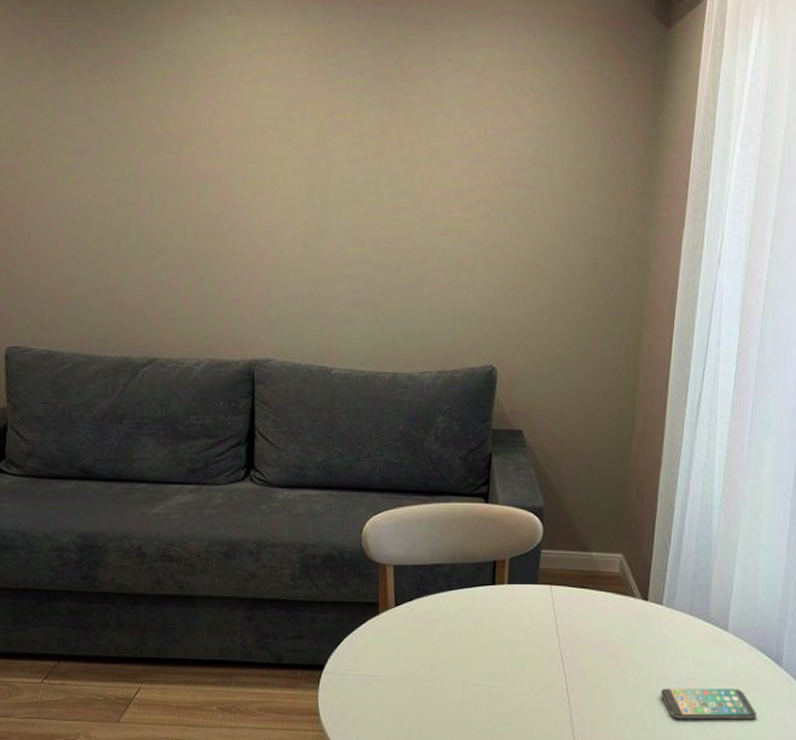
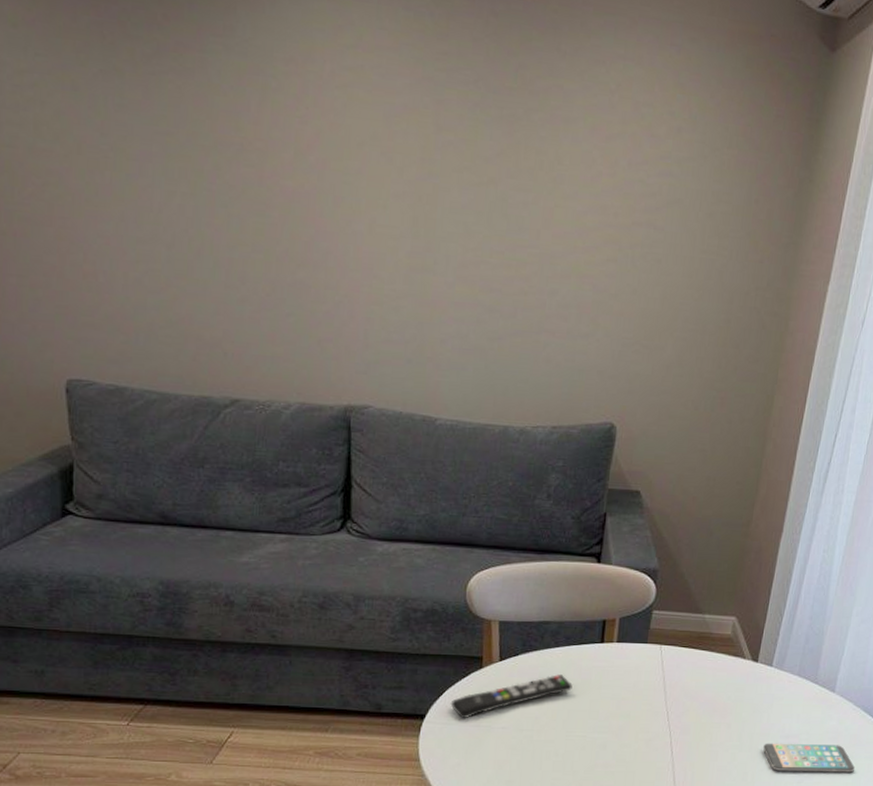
remote control: none [348,618,467,669] -> present [450,673,573,719]

